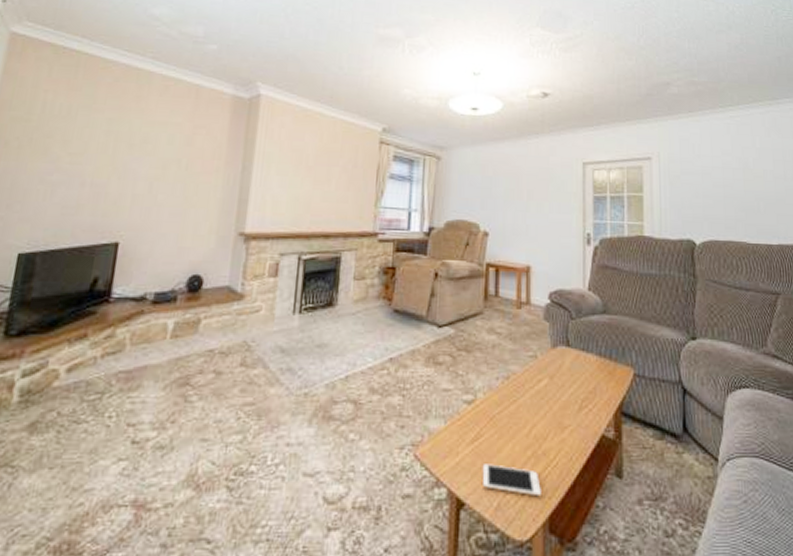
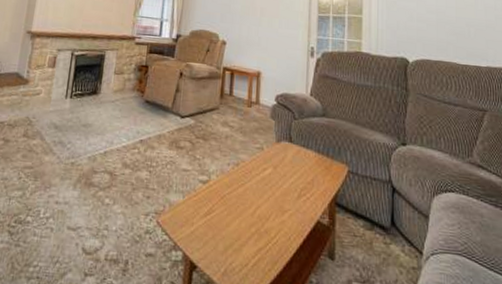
cell phone: present [482,464,541,497] -> none [212,235,262,268]

